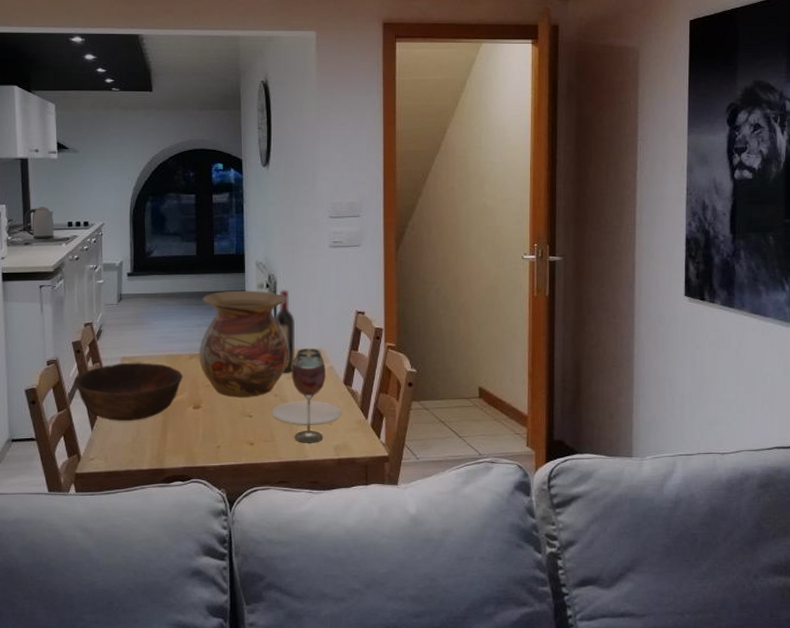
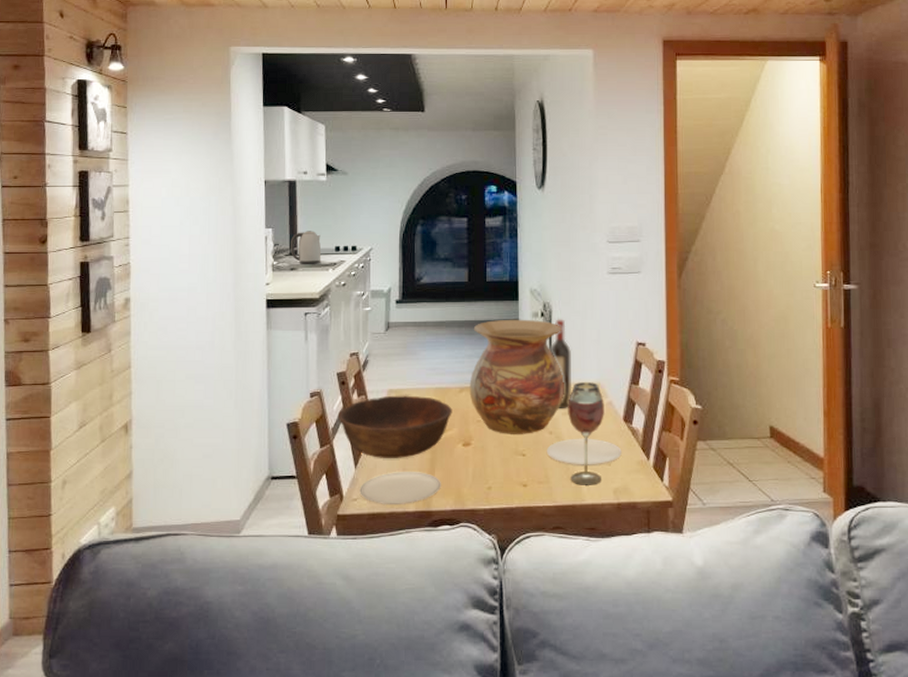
plate: none [96,432,173,463] -> present [359,471,441,504]

